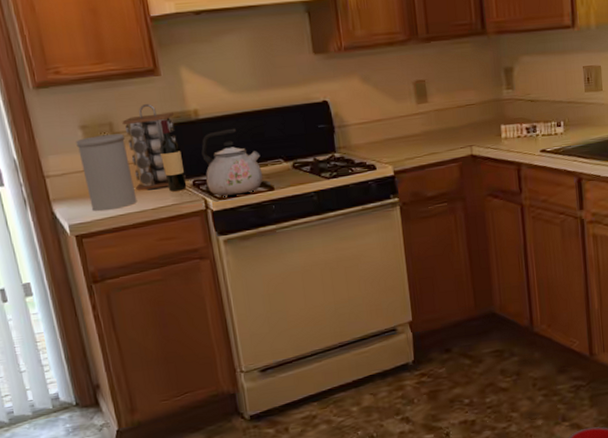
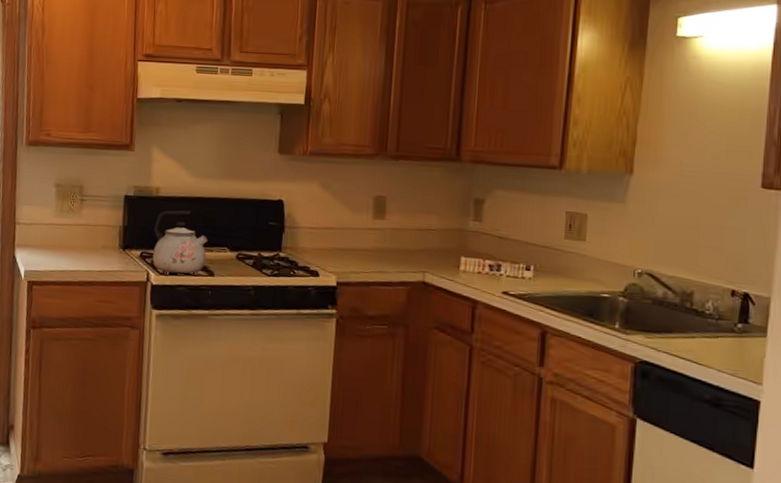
canister: present [76,133,137,212] -> none [47,195,90,265]
spice rack: present [122,104,186,190] -> none [90,174,138,254]
wine bottle: present [159,119,187,192] -> none [117,191,137,260]

